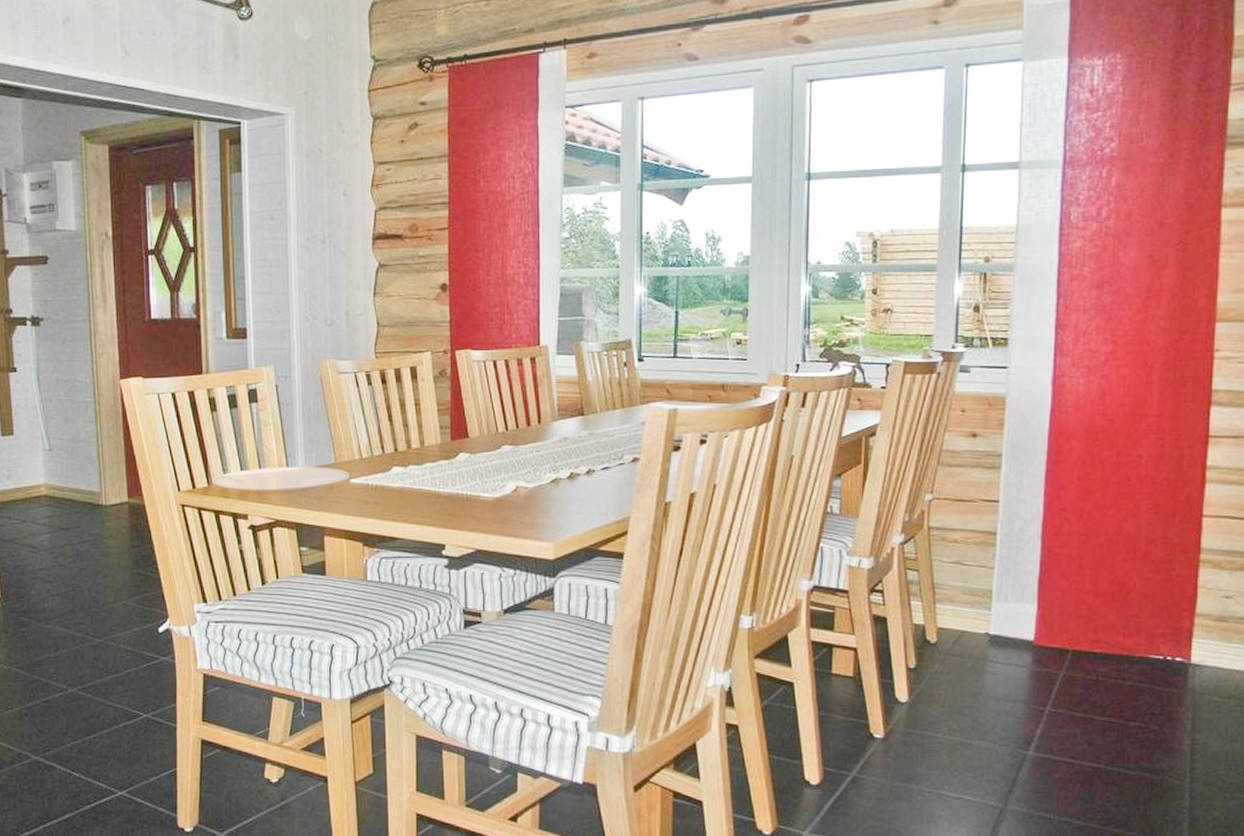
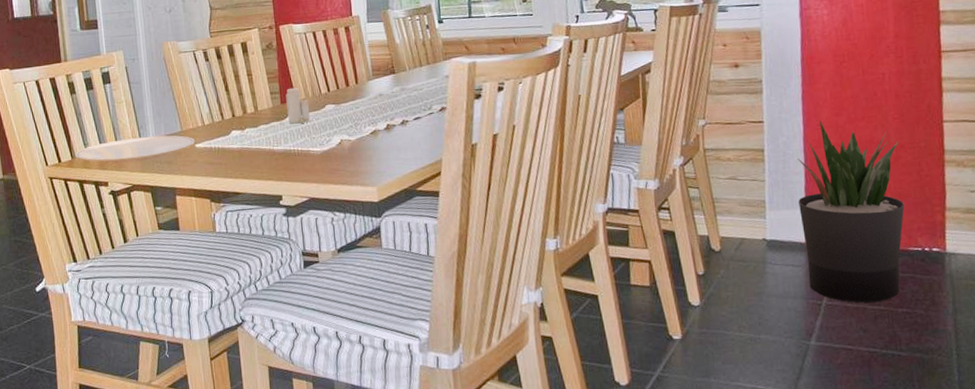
candle: none [457,421,484,464] -> present [286,86,311,124]
planter: none [1030,504,1150,713] -> present [797,120,905,303]

